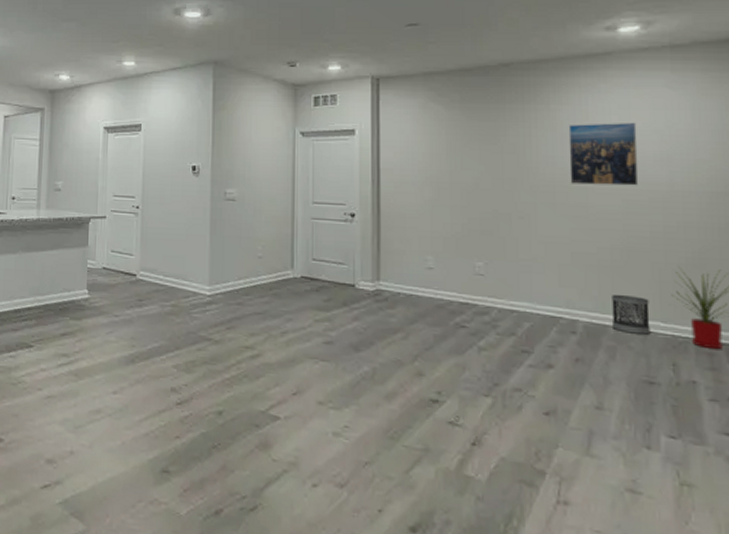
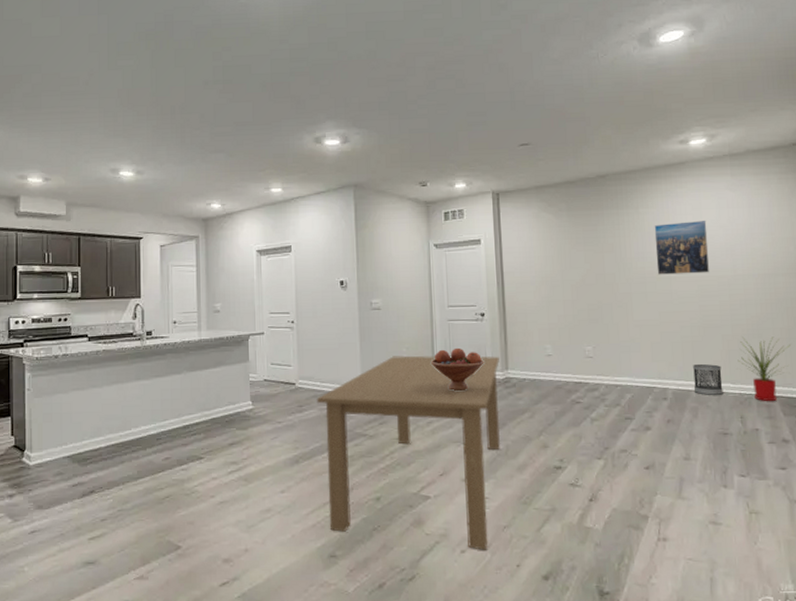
dining table: none [158,254,370,488] -> present [316,355,501,550]
fruit bowl: none [288,250,352,300] -> present [430,347,484,391]

